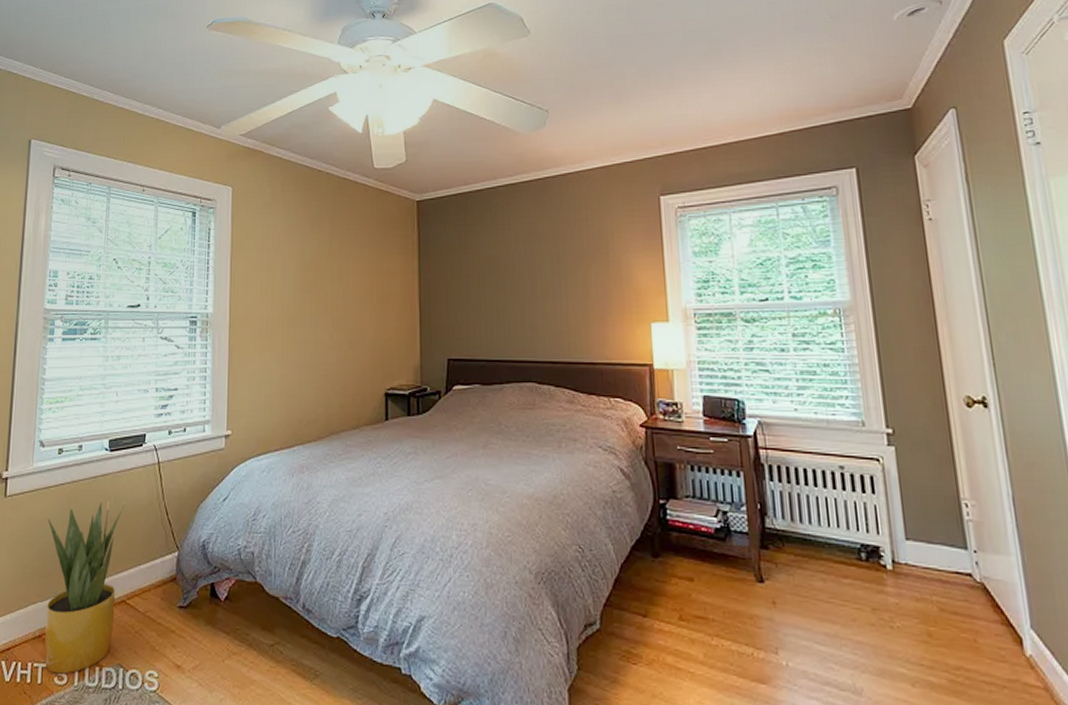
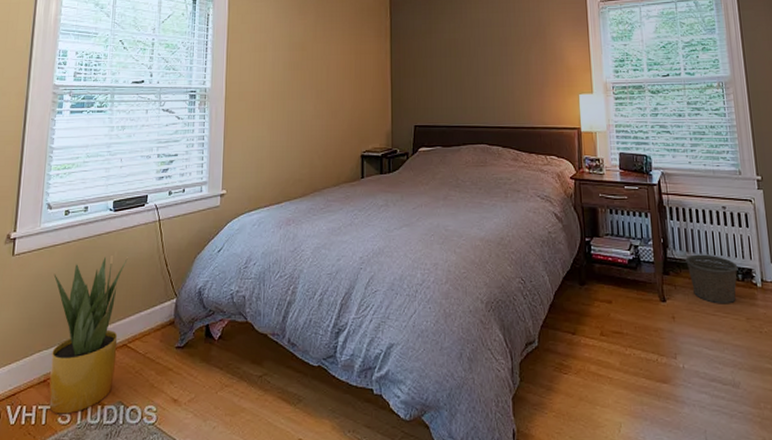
basket: none [790,525,861,590] -> present [685,254,738,304]

